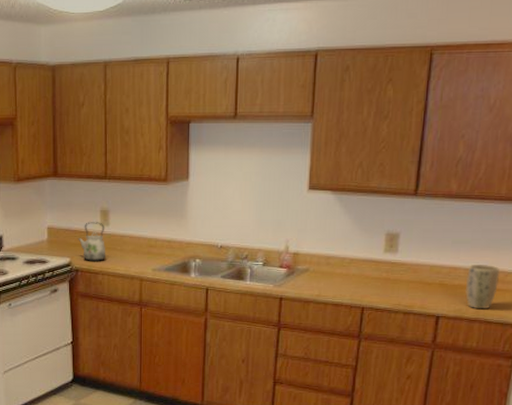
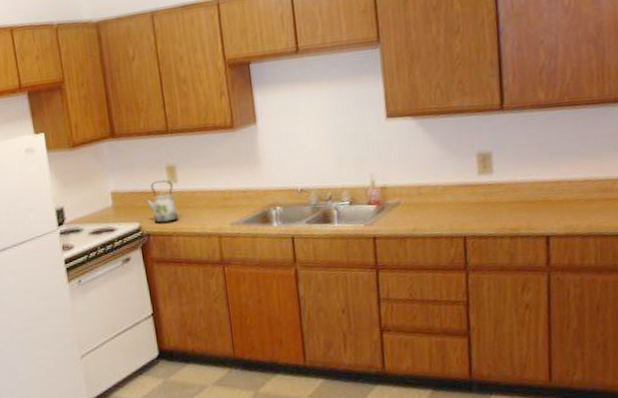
plant pot: present [465,265,500,310] -> none [571,173,607,224]

